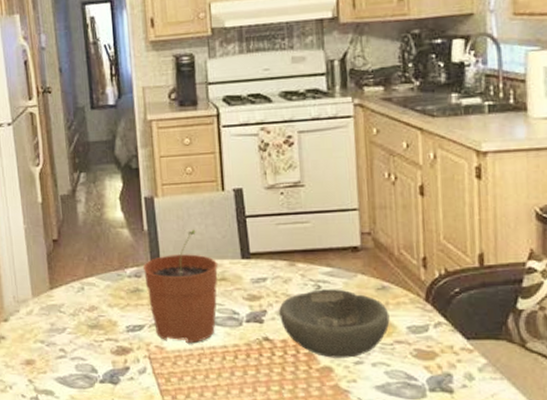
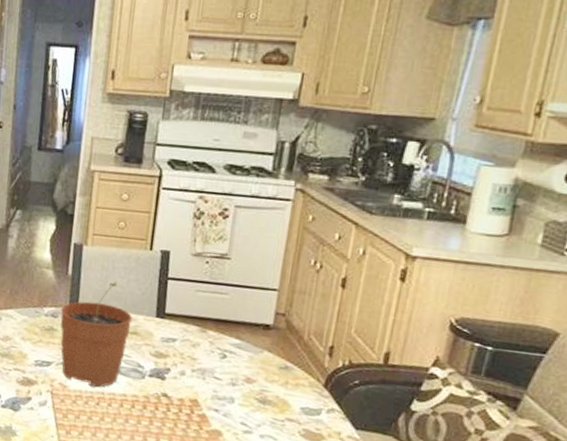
bowl: present [279,289,390,358] -> none [181,358,287,426]

